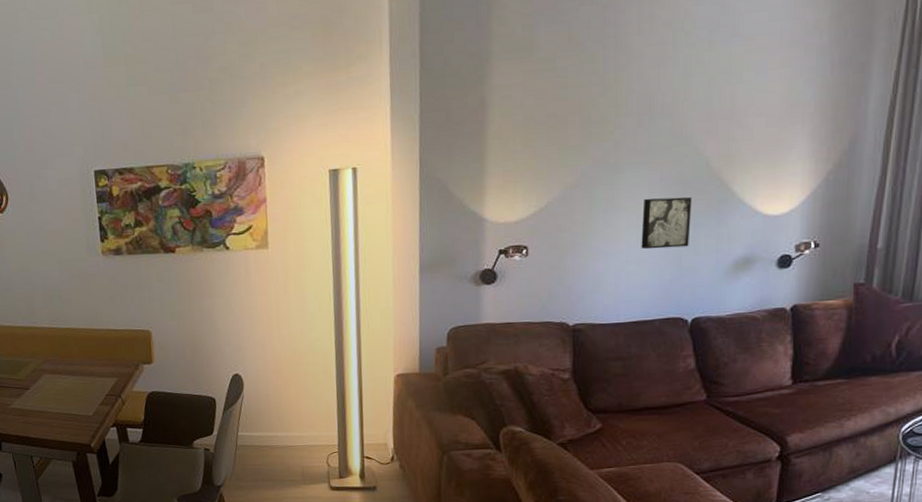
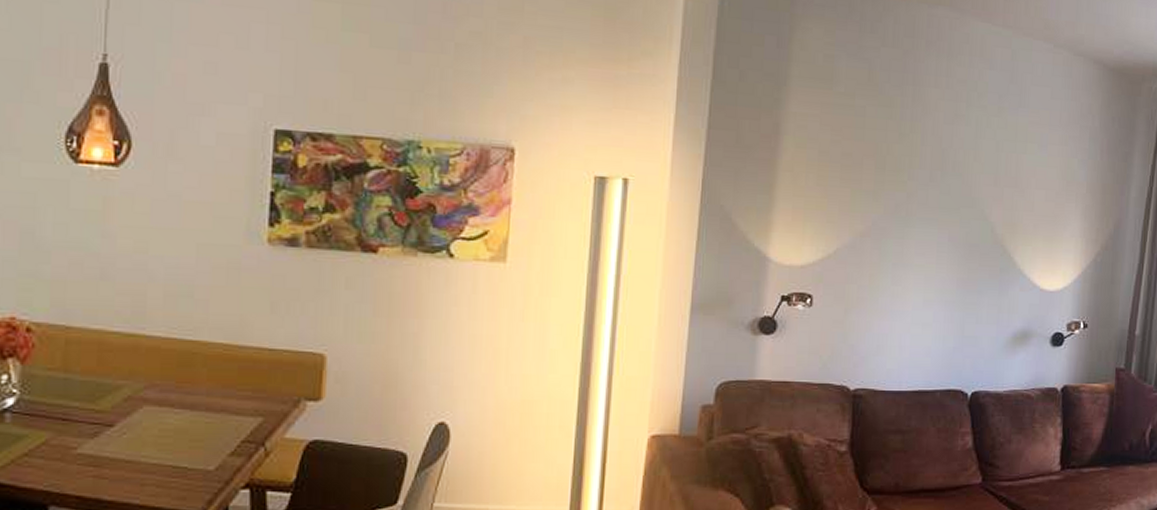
wall art: present [641,196,692,250] -> none [926,257,977,314]

